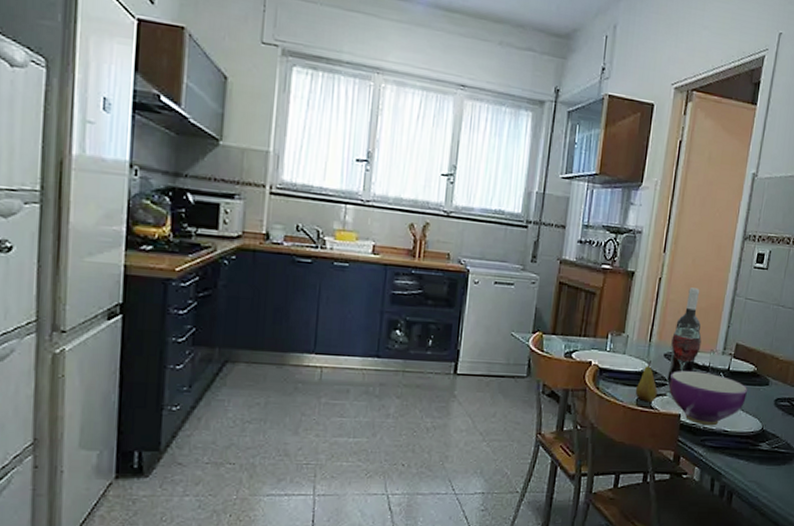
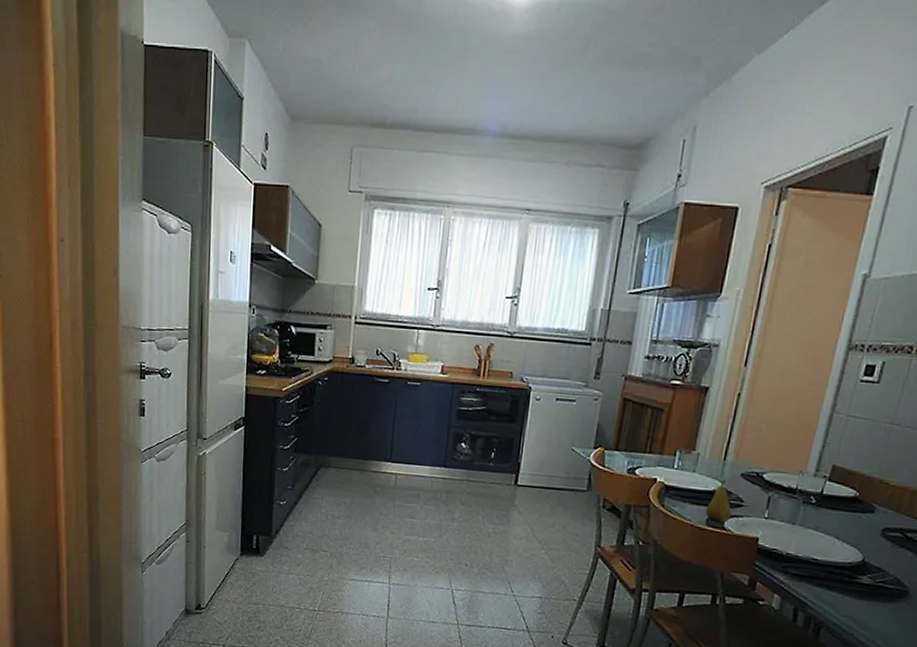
wineglass: present [665,323,702,398] -> none [740,442,788,520]
wine bottle: present [667,287,701,384] -> none [744,404,789,505]
bowl: present [669,370,748,426] -> none [745,492,847,553]

